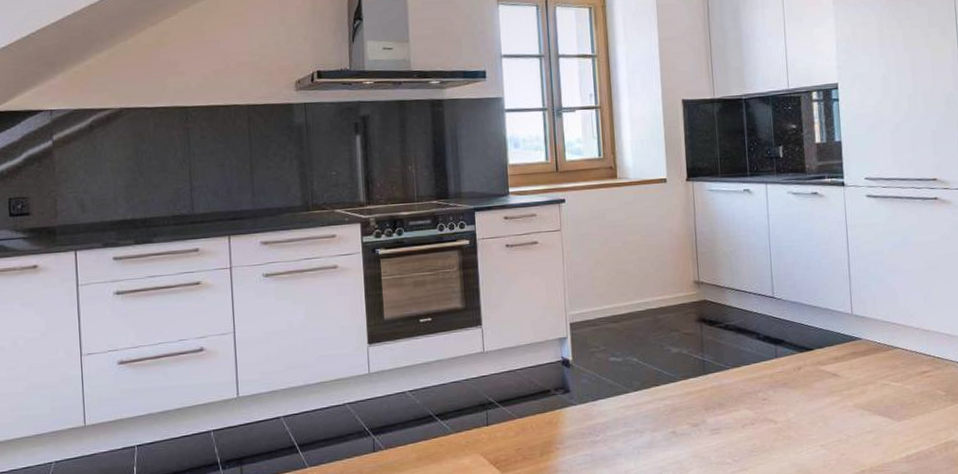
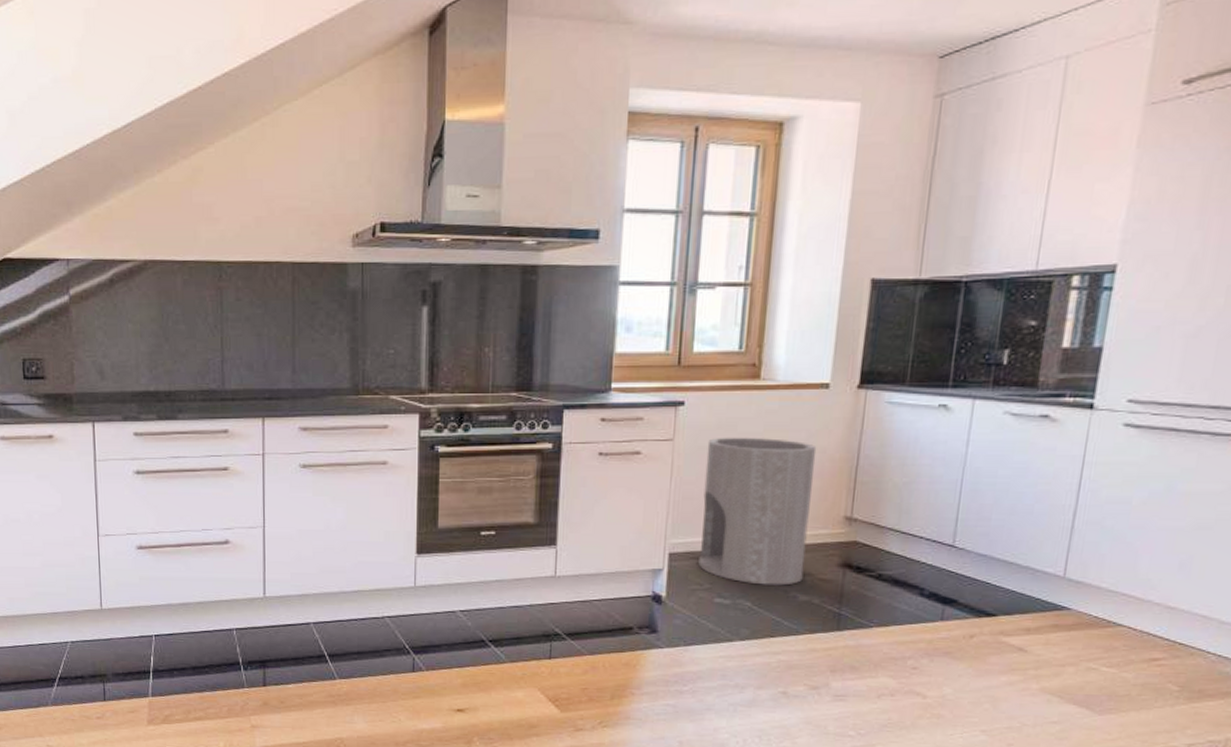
trash can: none [586,223,672,343] -> present [698,437,817,586]

